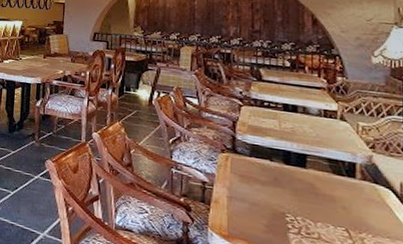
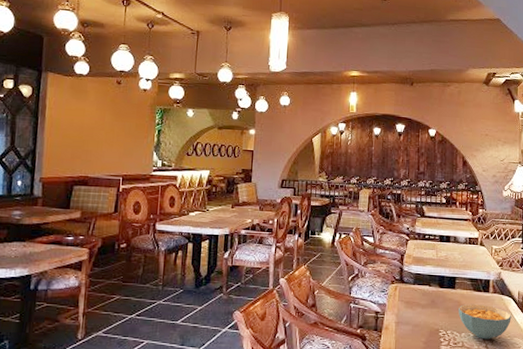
cereal bowl: none [312,188,390,237] -> present [458,303,511,340]

